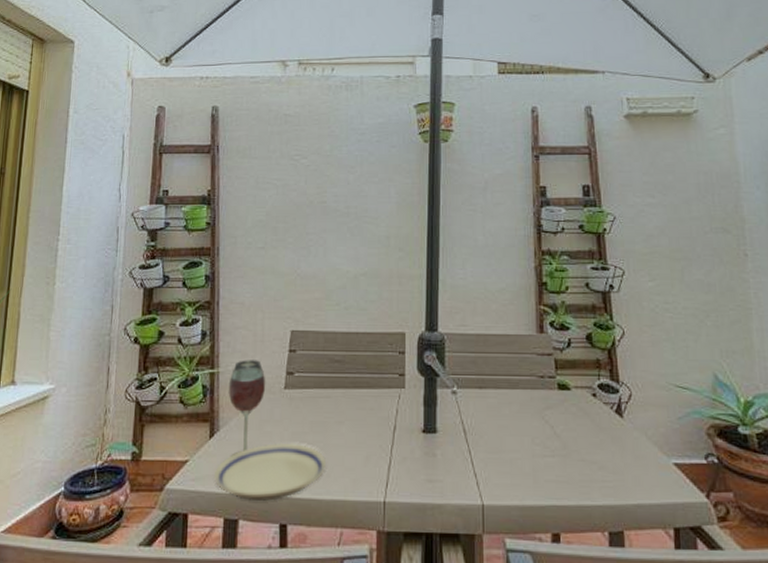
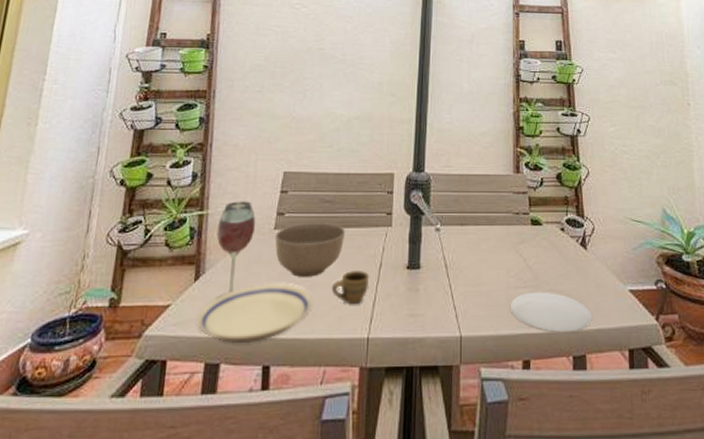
bowl: none [285,383,357,438] -> present [275,223,346,277]
cup: none [345,433,384,468] -> present [331,271,370,305]
plate: none [535,461,631,507] -> present [509,291,593,333]

